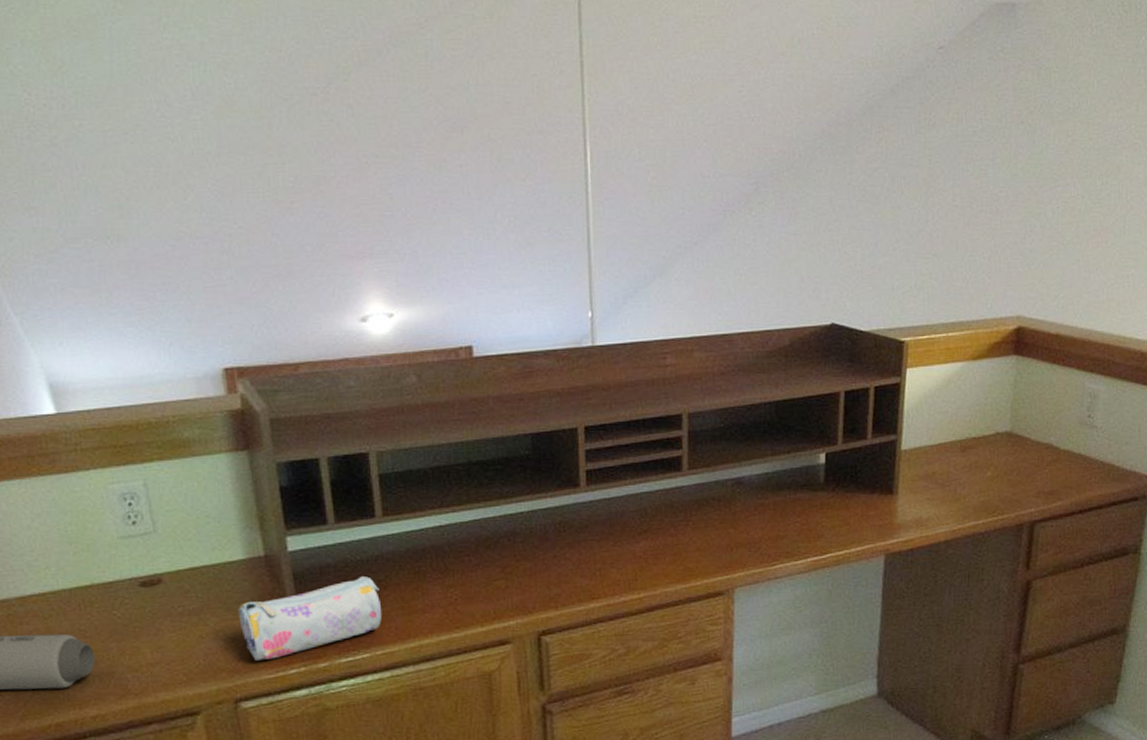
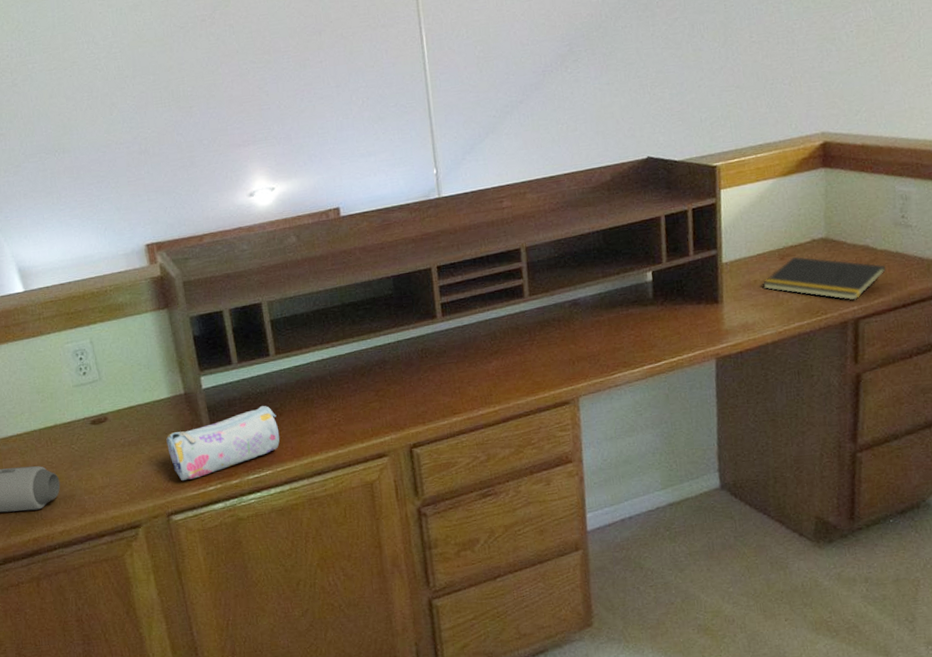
notepad: none [941,449,1066,502] -> present [763,256,885,300]

